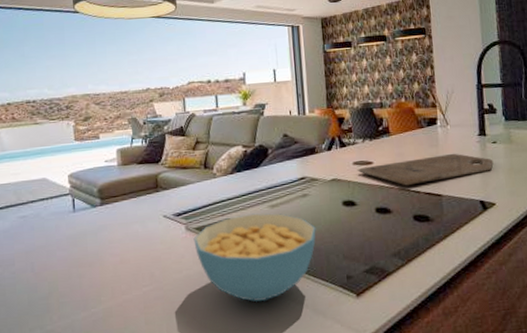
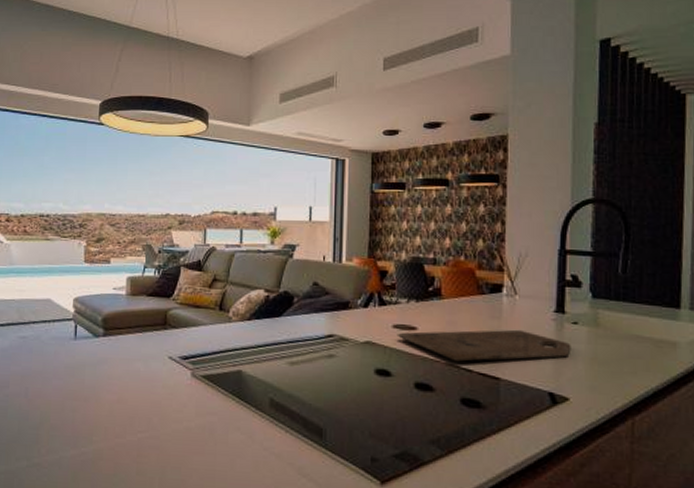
cereal bowl: present [193,213,316,303] -> none [199,368,340,472]

